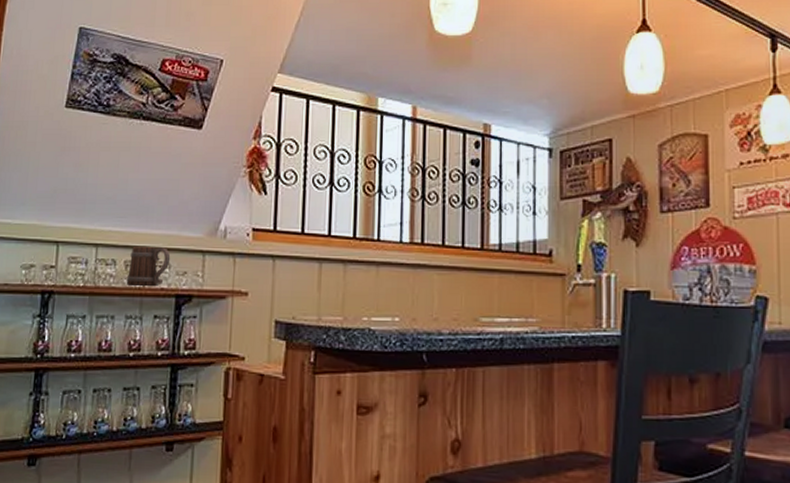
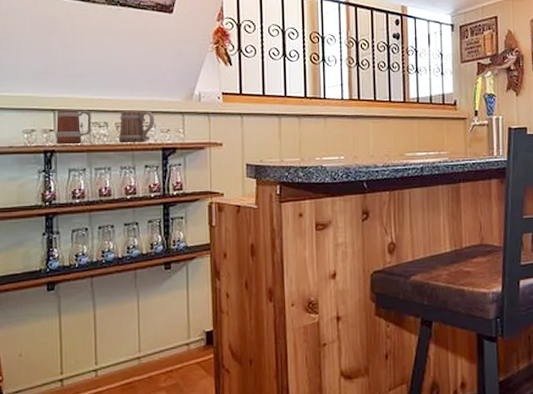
beer mug: none [56,243,99,285] -> present [55,110,92,145]

